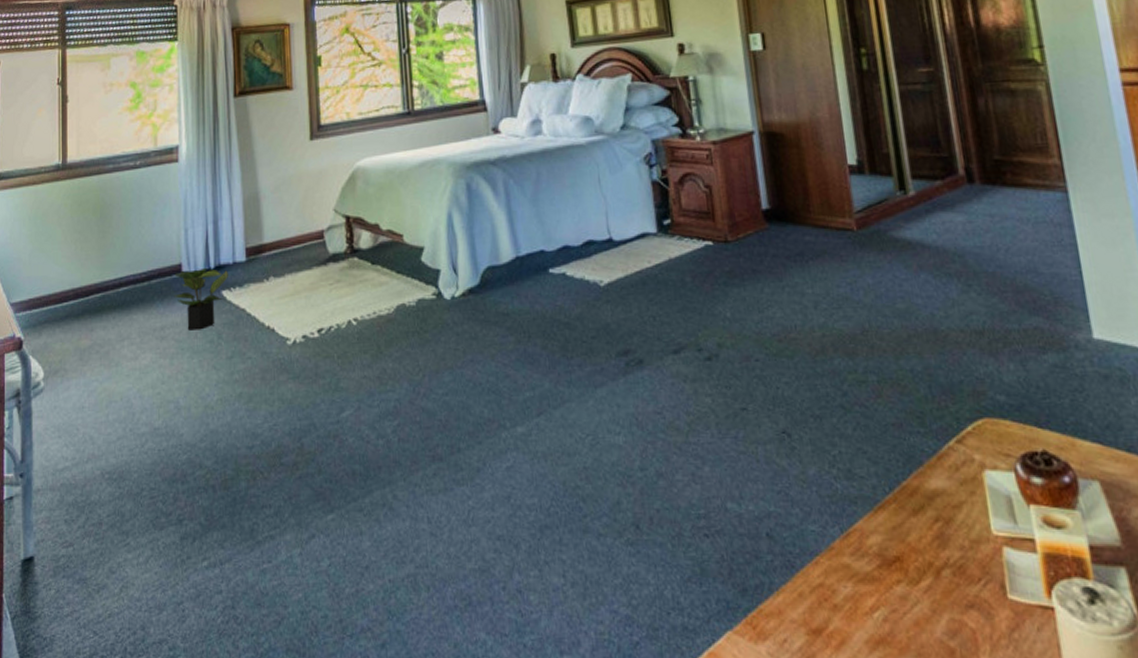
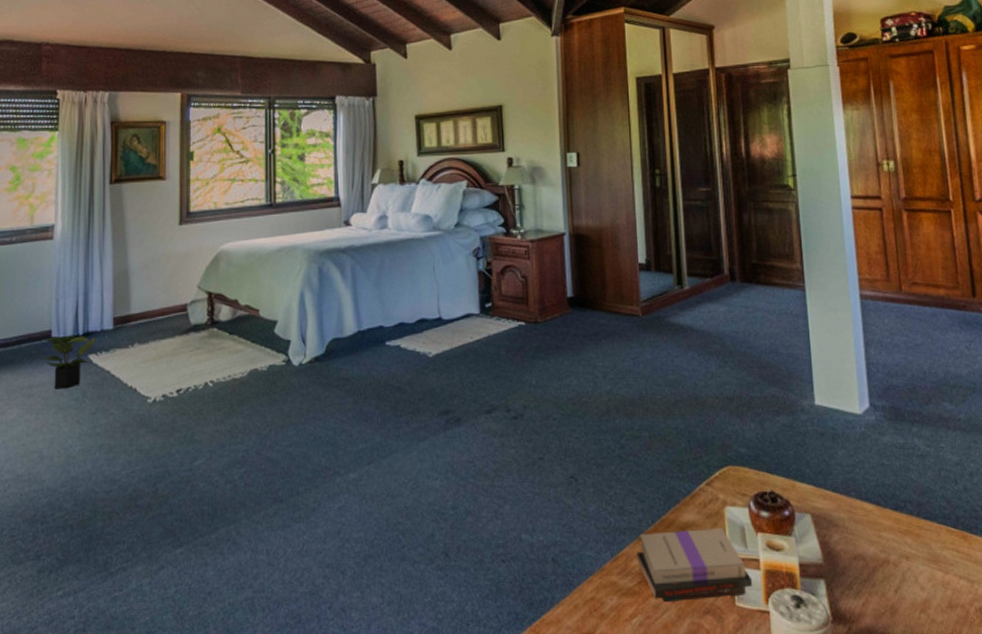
books: none [873,498,1029,593] -> present [636,528,753,603]

